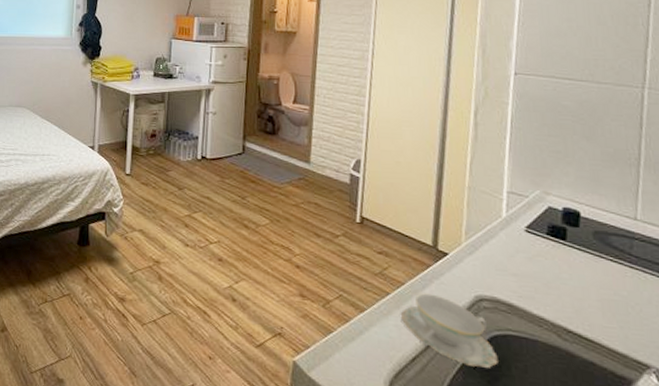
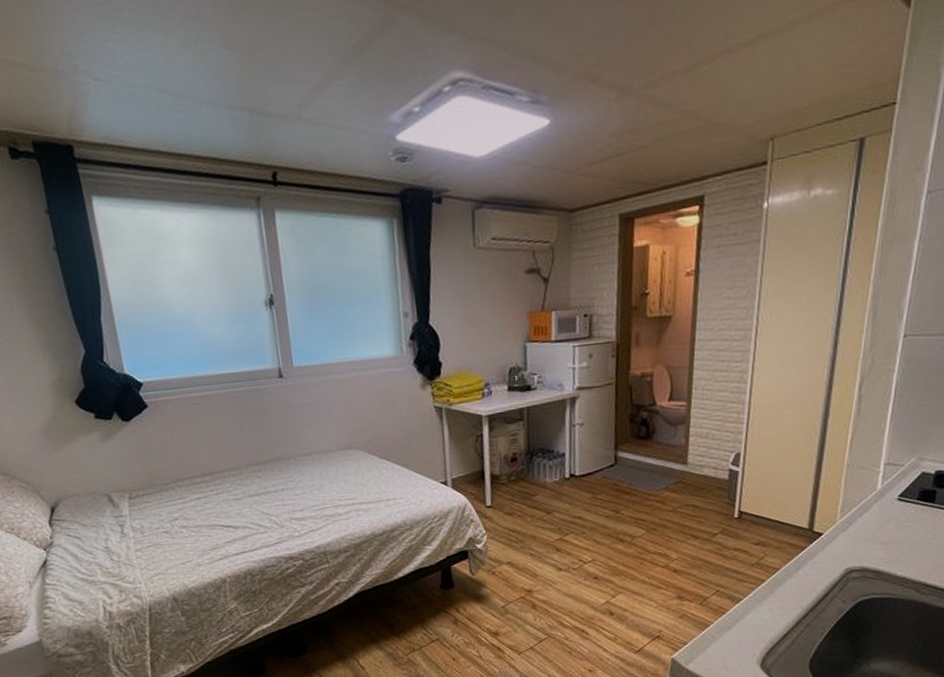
teacup: present [401,293,498,369] -> none [776,574,862,632]

